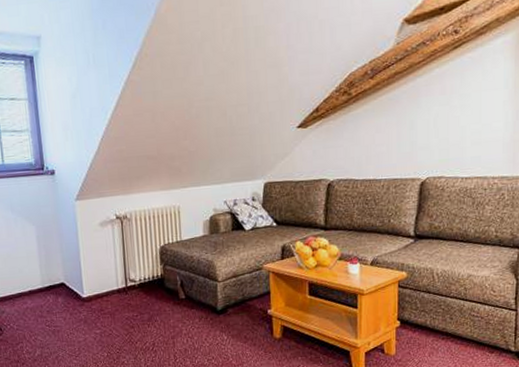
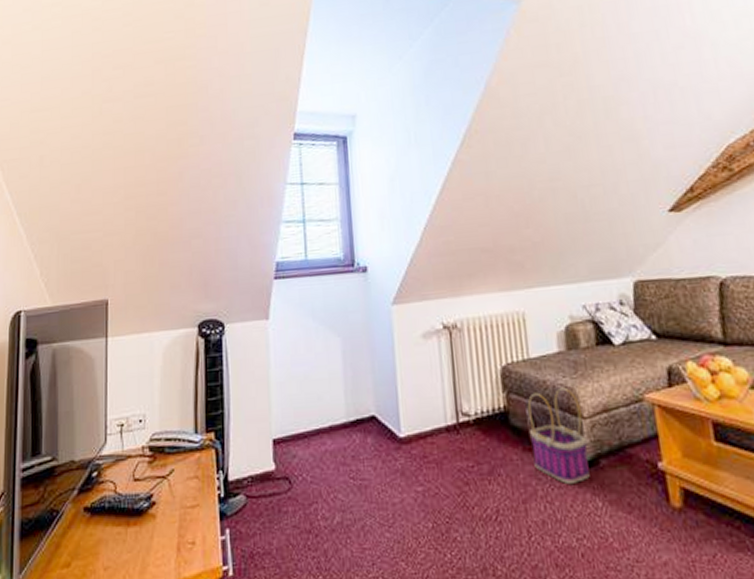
basket: none [178,260,220,325] -> present [527,387,590,484]

